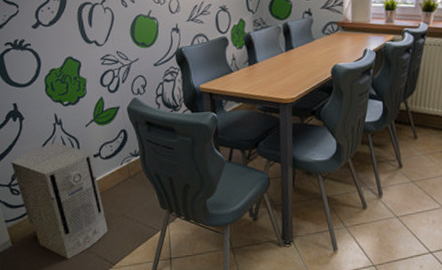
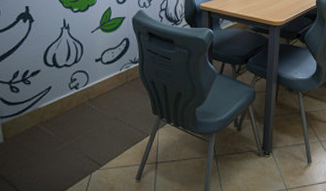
air purifier: present [11,142,108,260] -> none [15,45,100,159]

